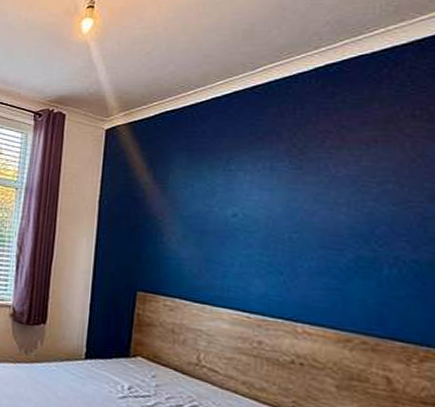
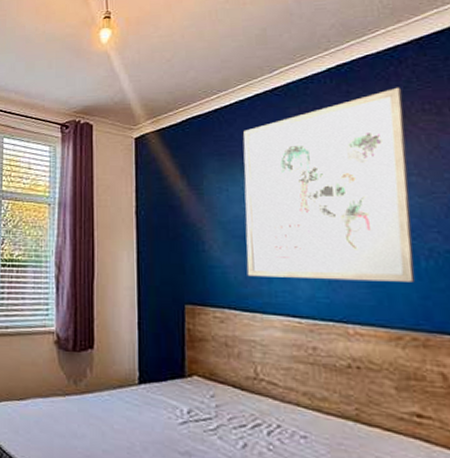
wall art: none [202,90,393,289] -> present [243,87,415,282]

